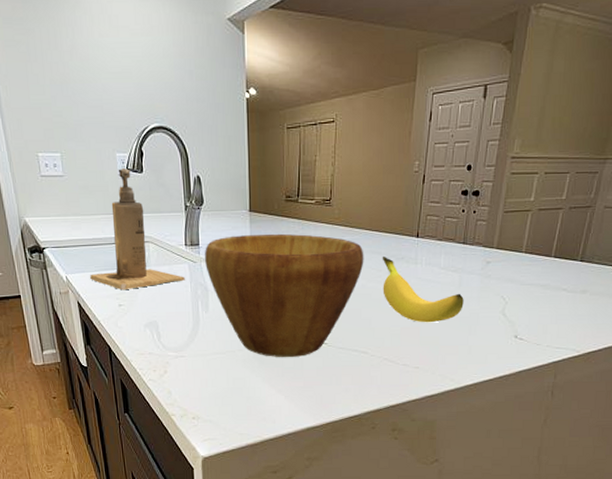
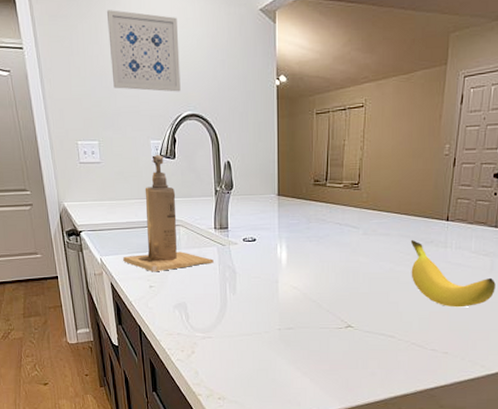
wall art: none [65,14,147,103] -> present [106,10,181,92]
bowl: present [204,233,364,357] -> none [232,217,392,340]

